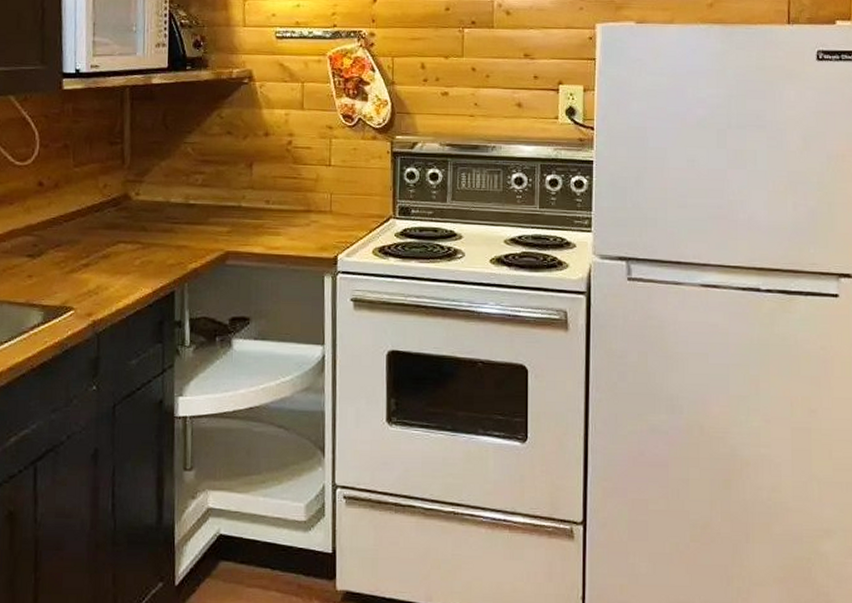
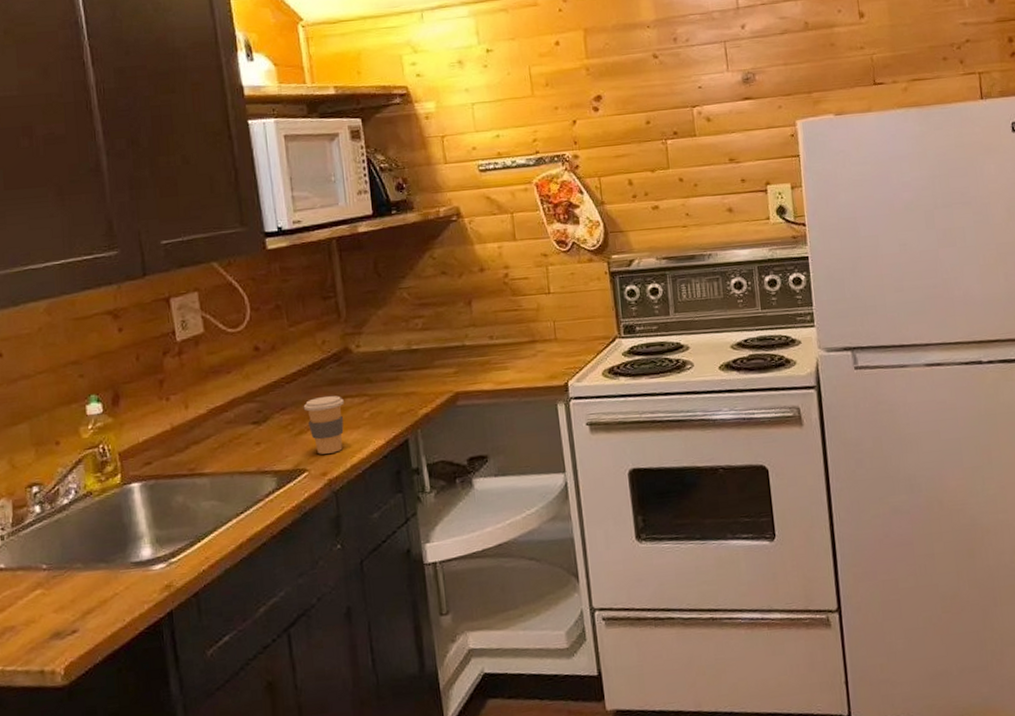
coffee cup: none [77,239,117,295] -> present [303,396,344,454]

